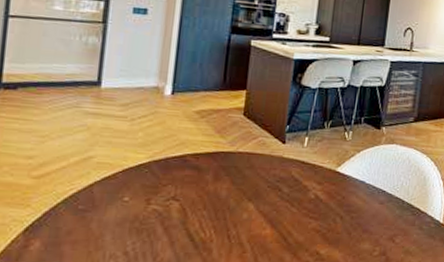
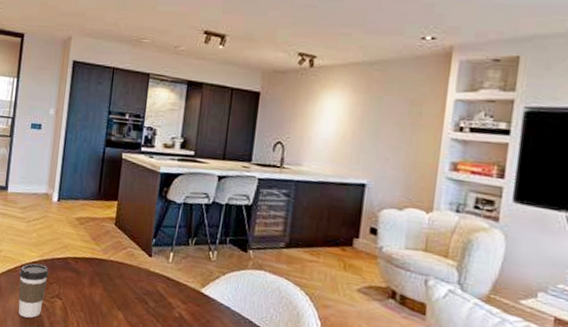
coffee cup: none [119,165,162,228] -> present [18,263,49,318]

